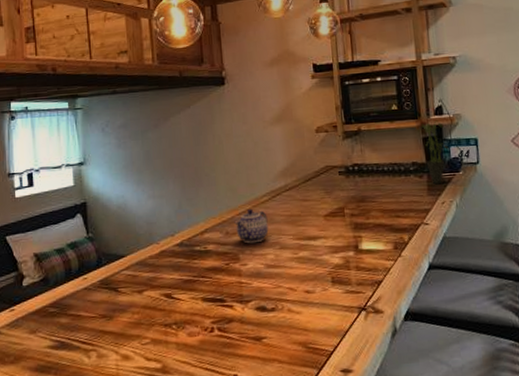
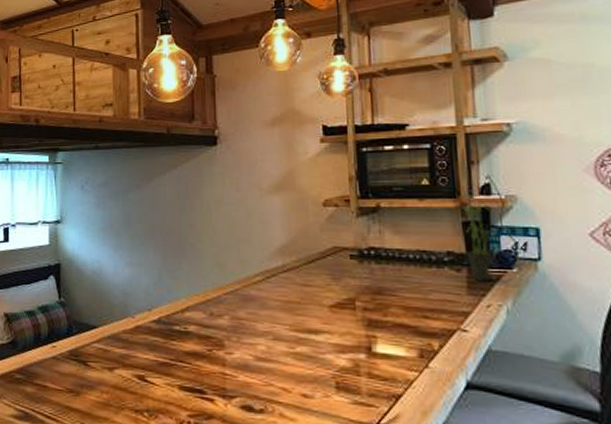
teapot: present [234,208,269,244] -> none [220,288,260,330]

